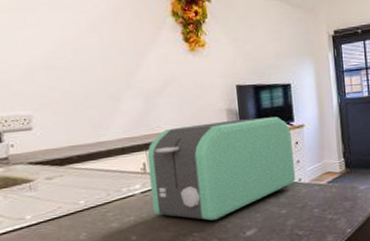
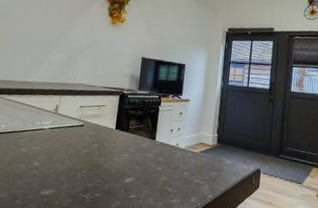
toaster: present [147,117,296,221] -> none [55,81,179,164]

